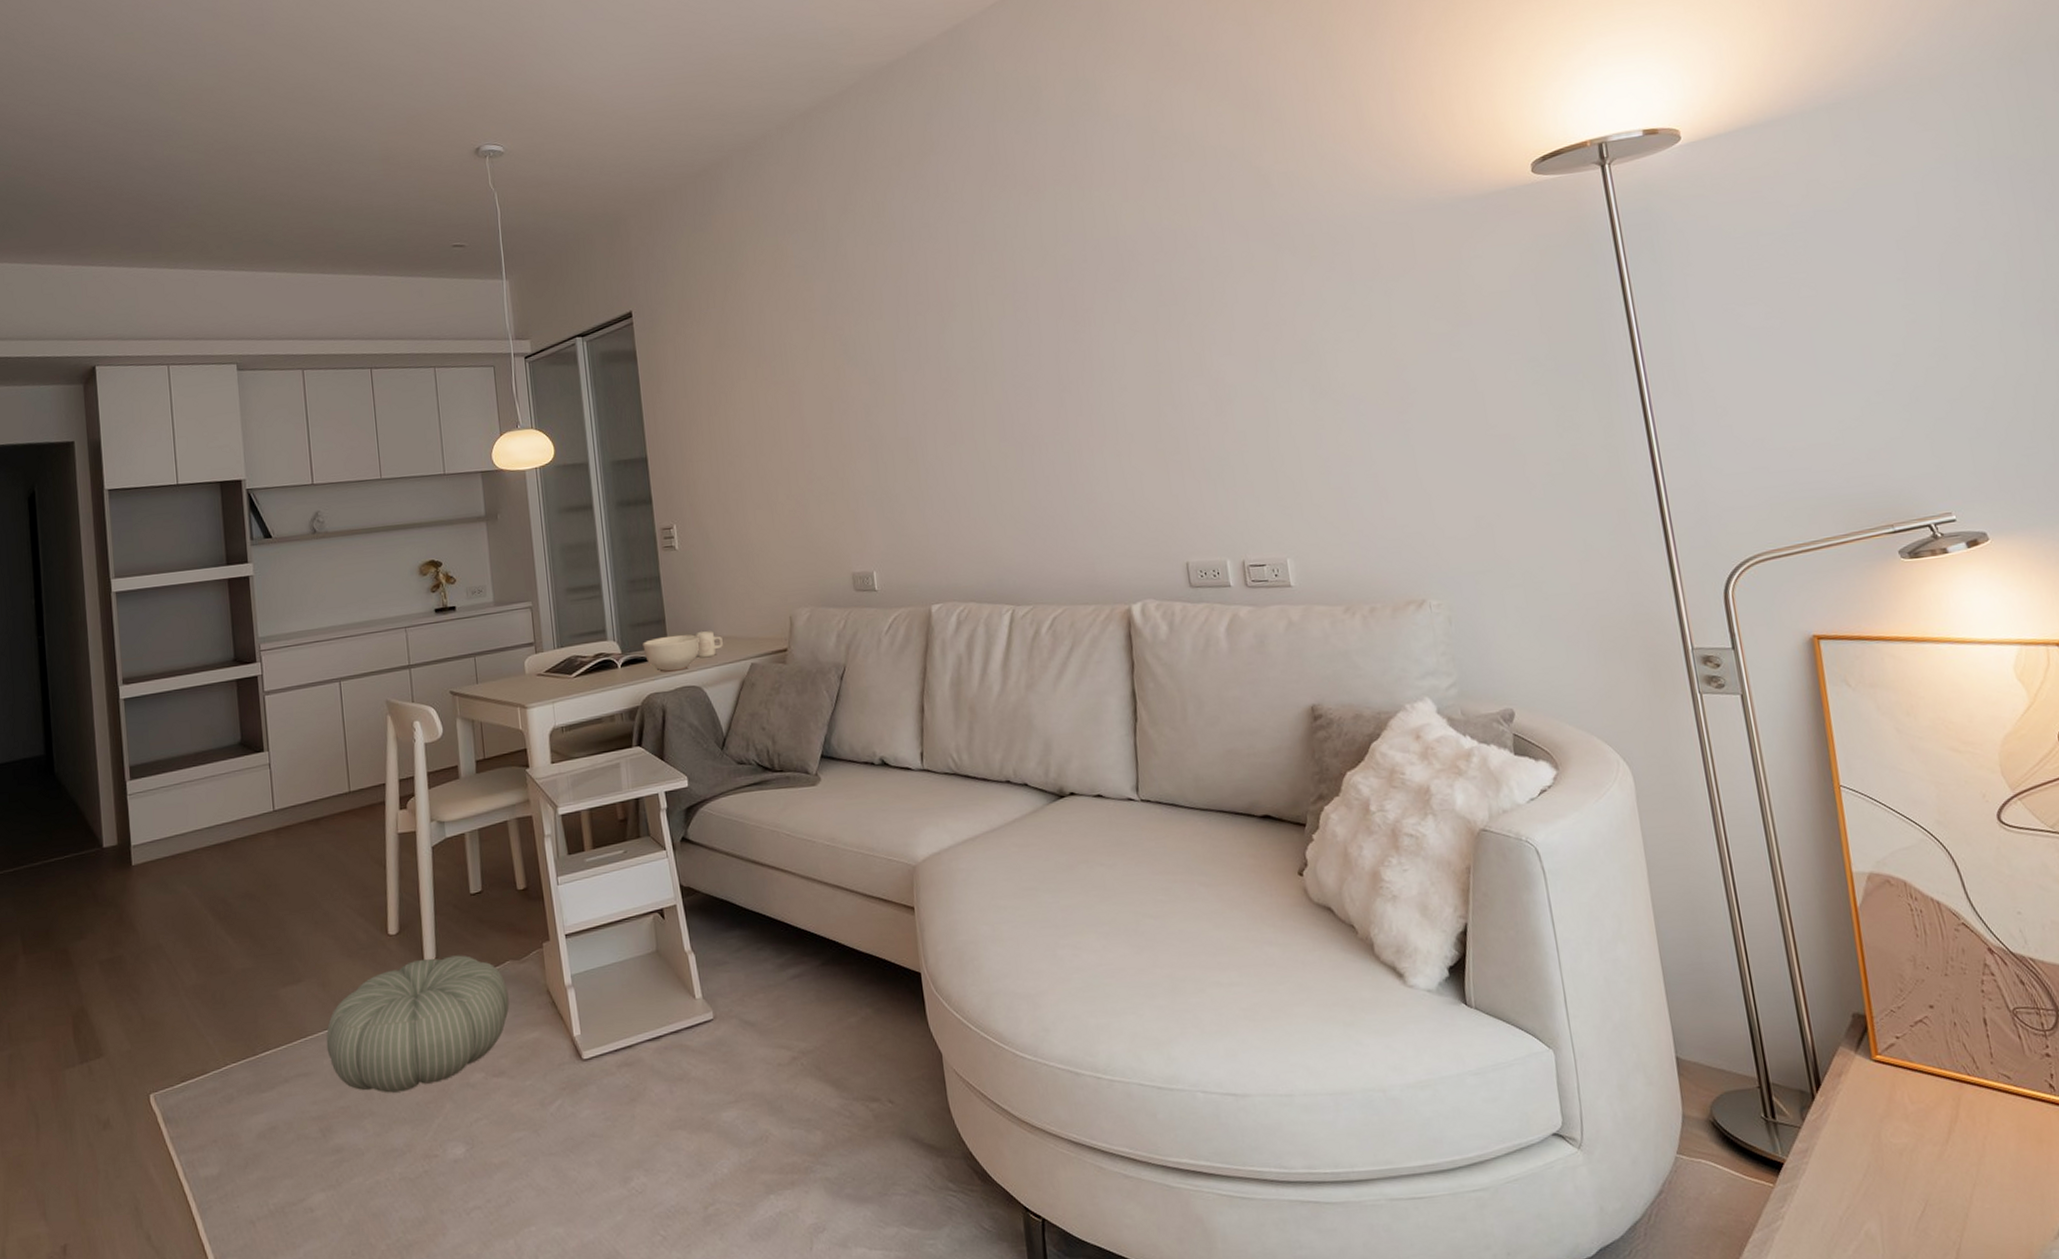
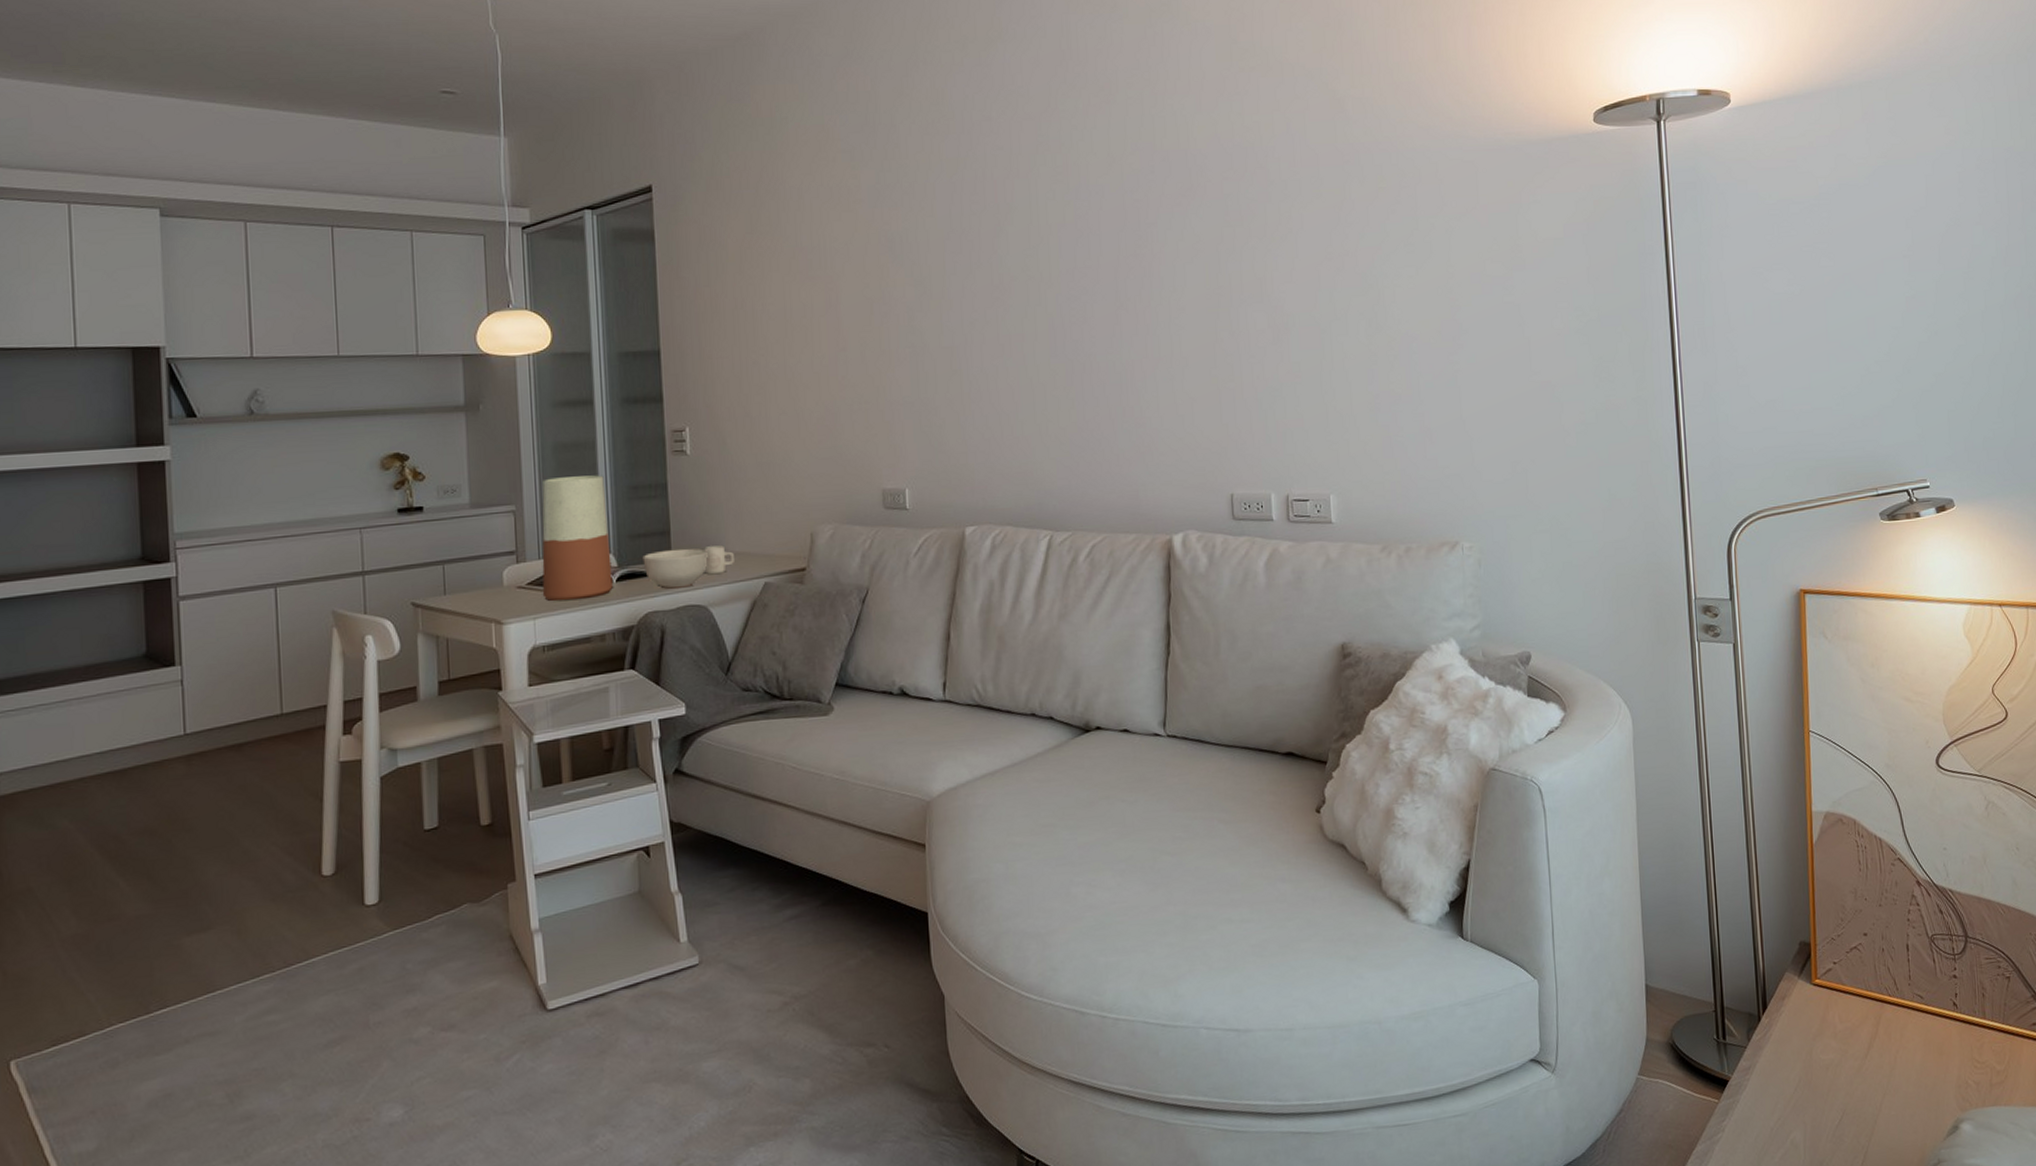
pouf: present [326,955,510,1093] -> none [239,897,464,1052]
vase: none [553,571,619,687] -> present [542,475,613,602]

